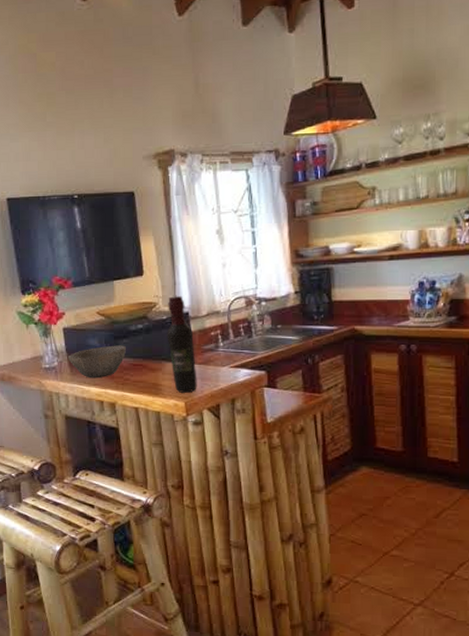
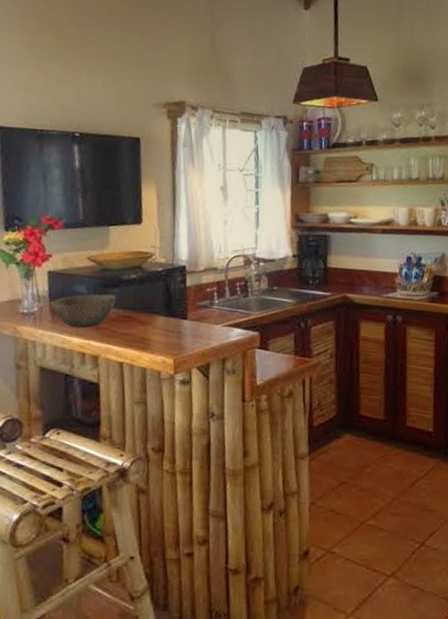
wine bottle: present [167,296,197,393] -> none [160,248,189,350]

